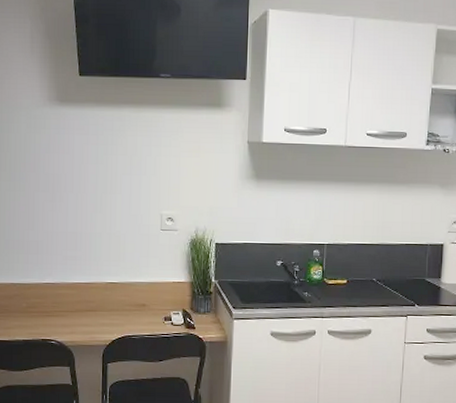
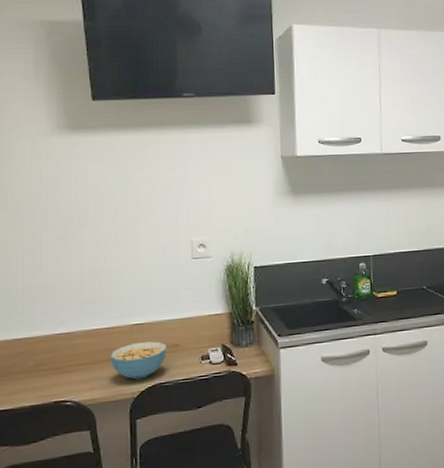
cereal bowl: none [88,299,136,330] -> present [110,341,167,380]

